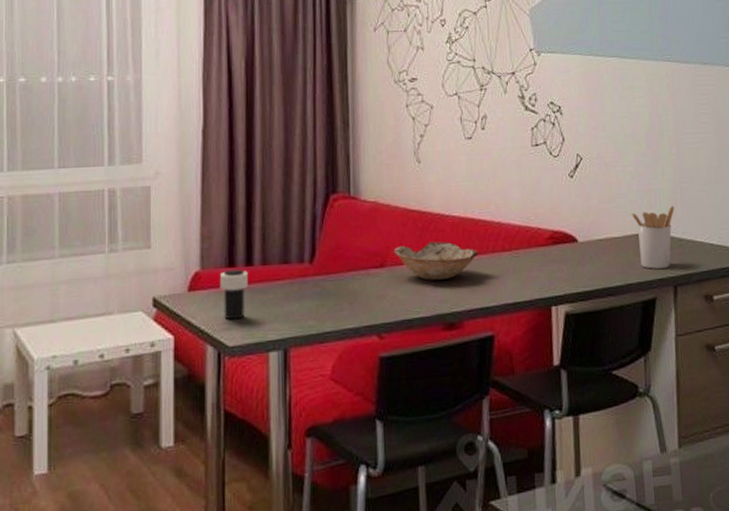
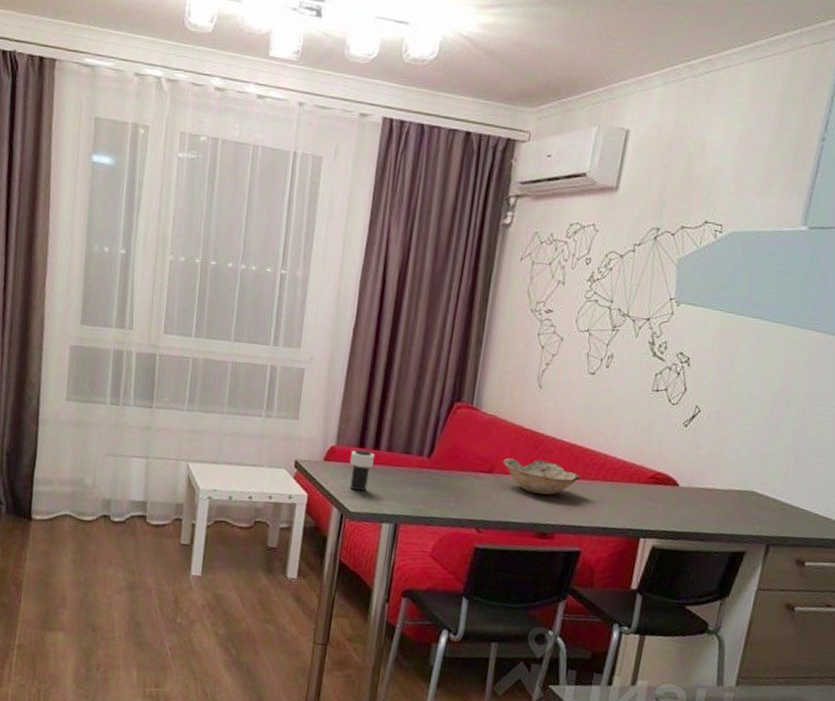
utensil holder: present [631,205,675,269] -> none [737,470,786,527]

